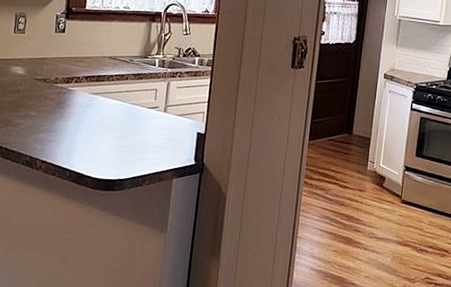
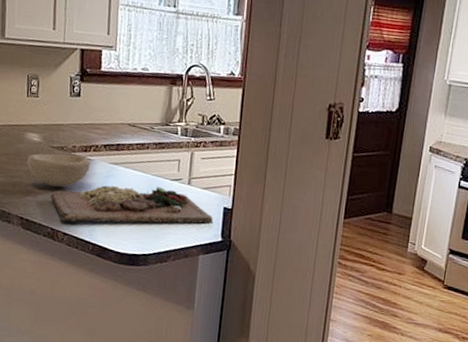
bowl: none [9,85,71,117] -> present [27,153,90,188]
cutting board: none [31,114,187,150] -> present [50,185,213,224]

